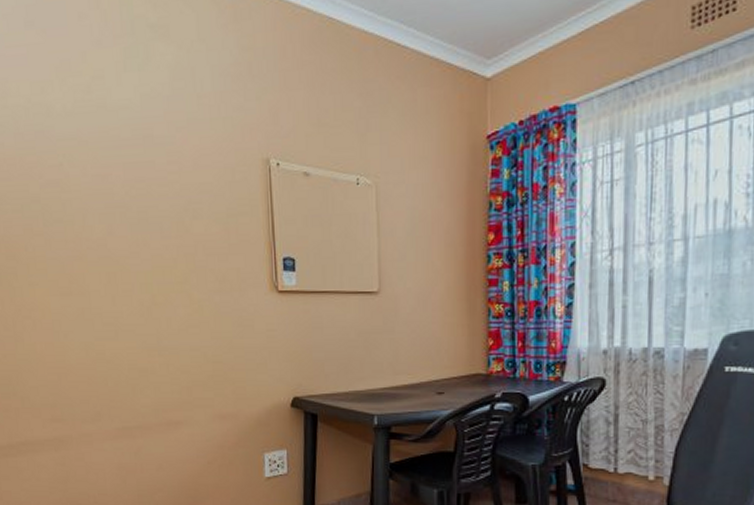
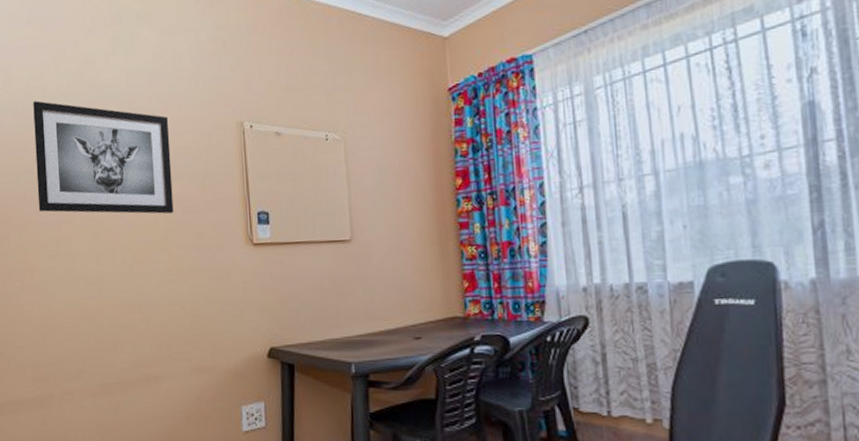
wall art: none [36,120,195,255] -> present [33,101,174,214]

